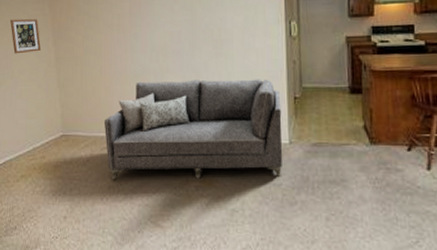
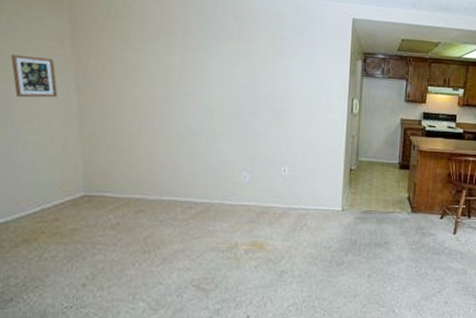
sofa: present [104,79,283,180] -> none [141,142,337,244]

